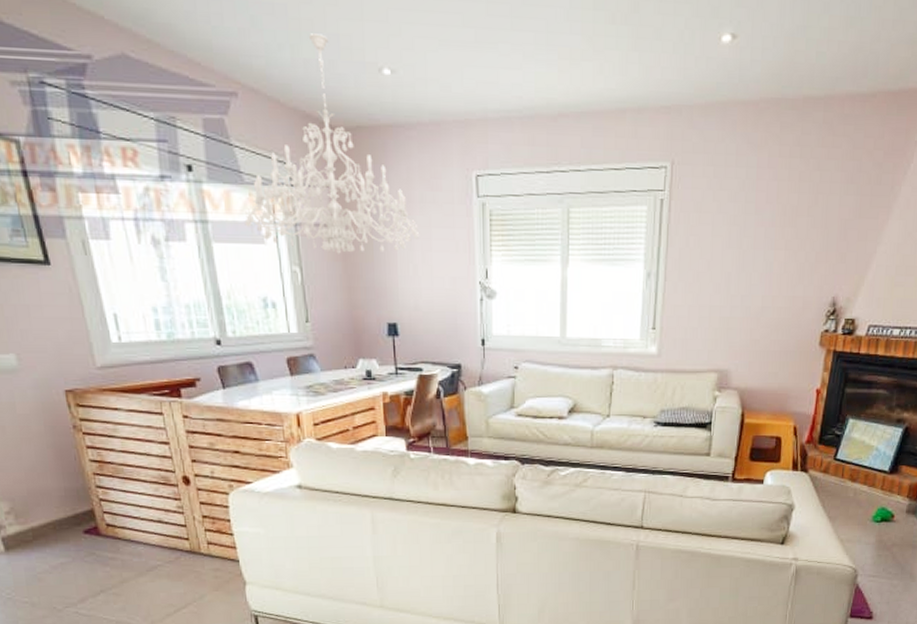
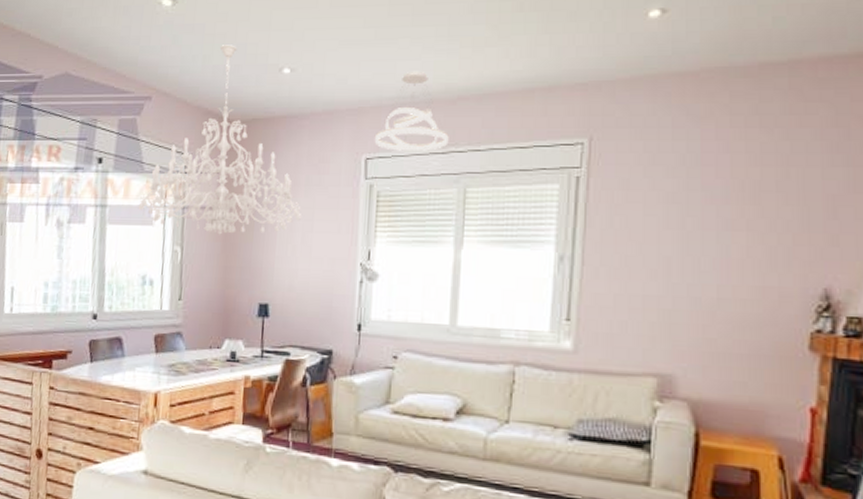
pendant light: none [483,81,552,170] -> present [374,70,449,151]

